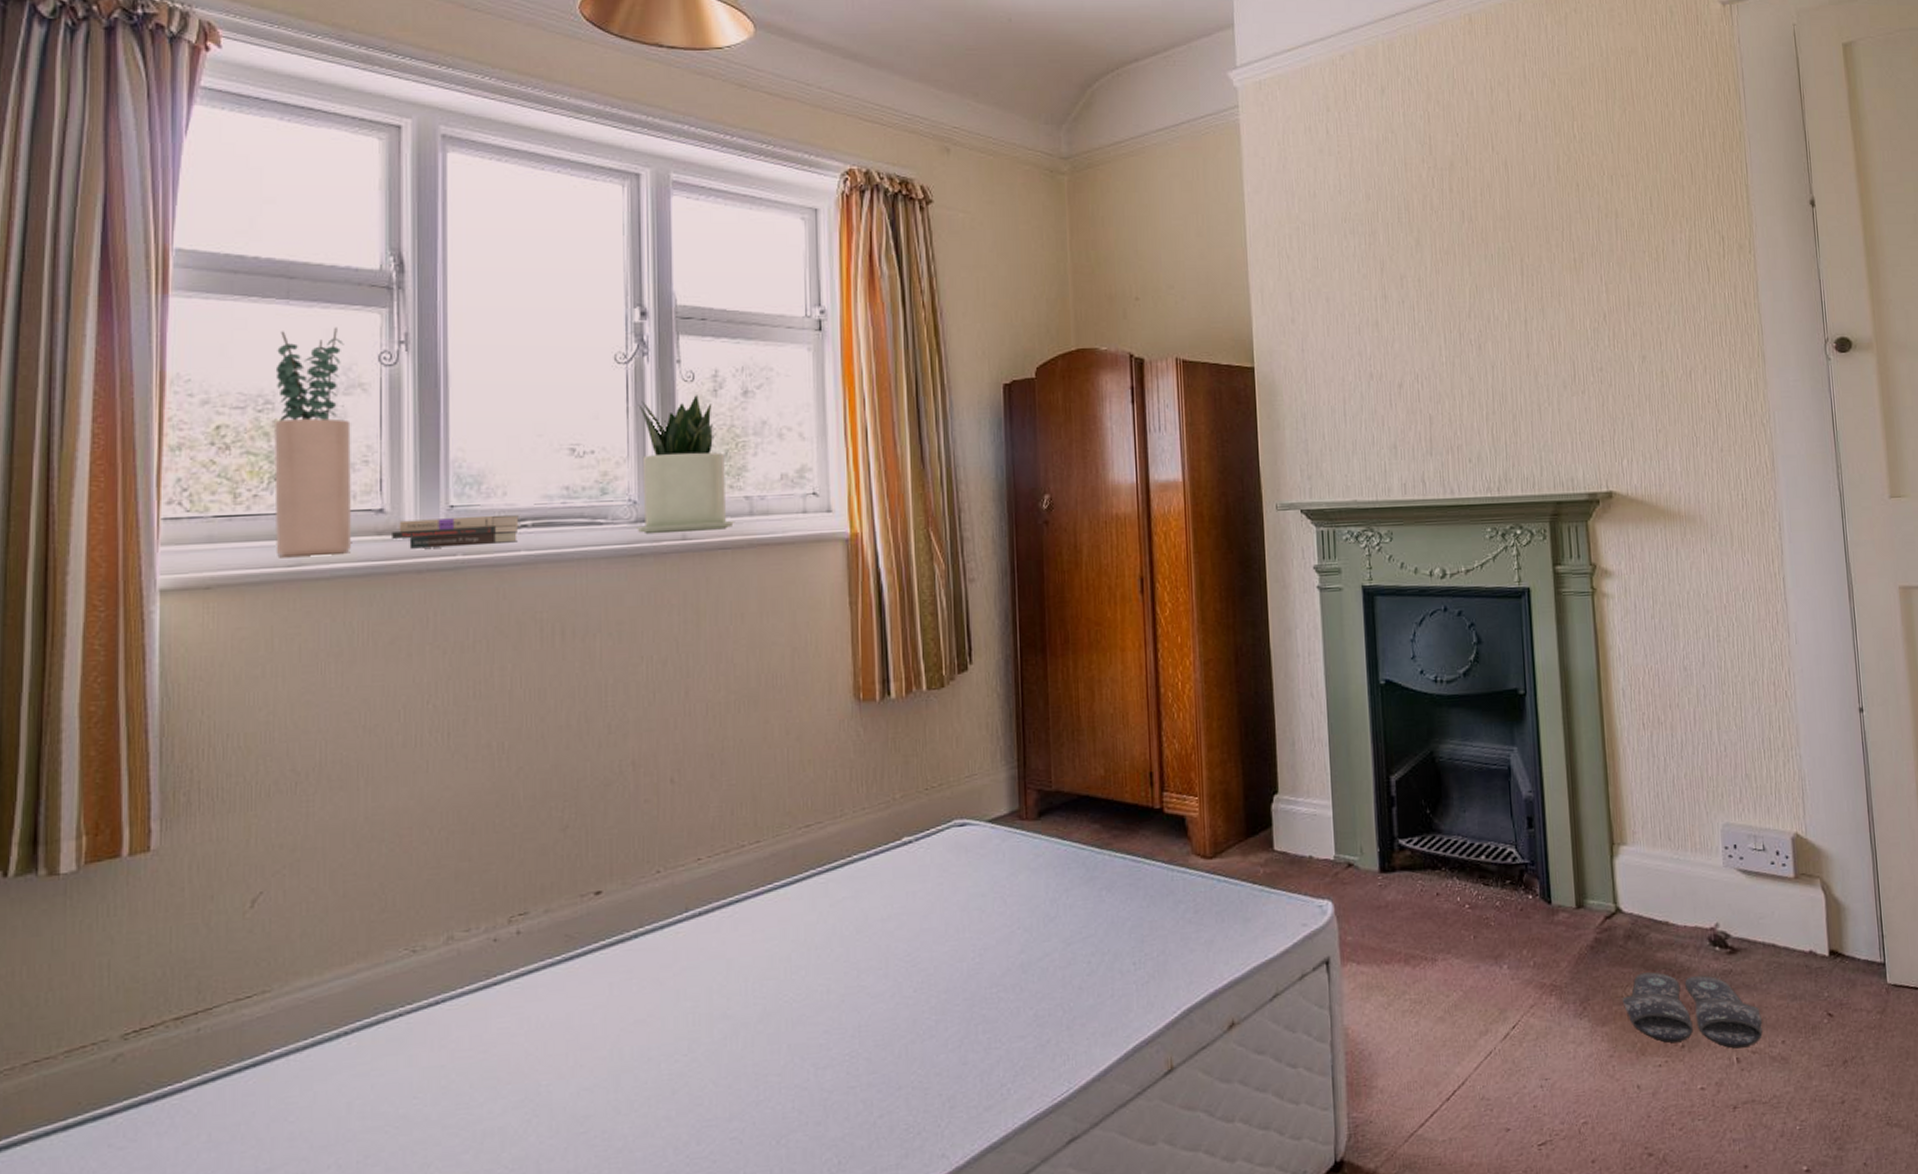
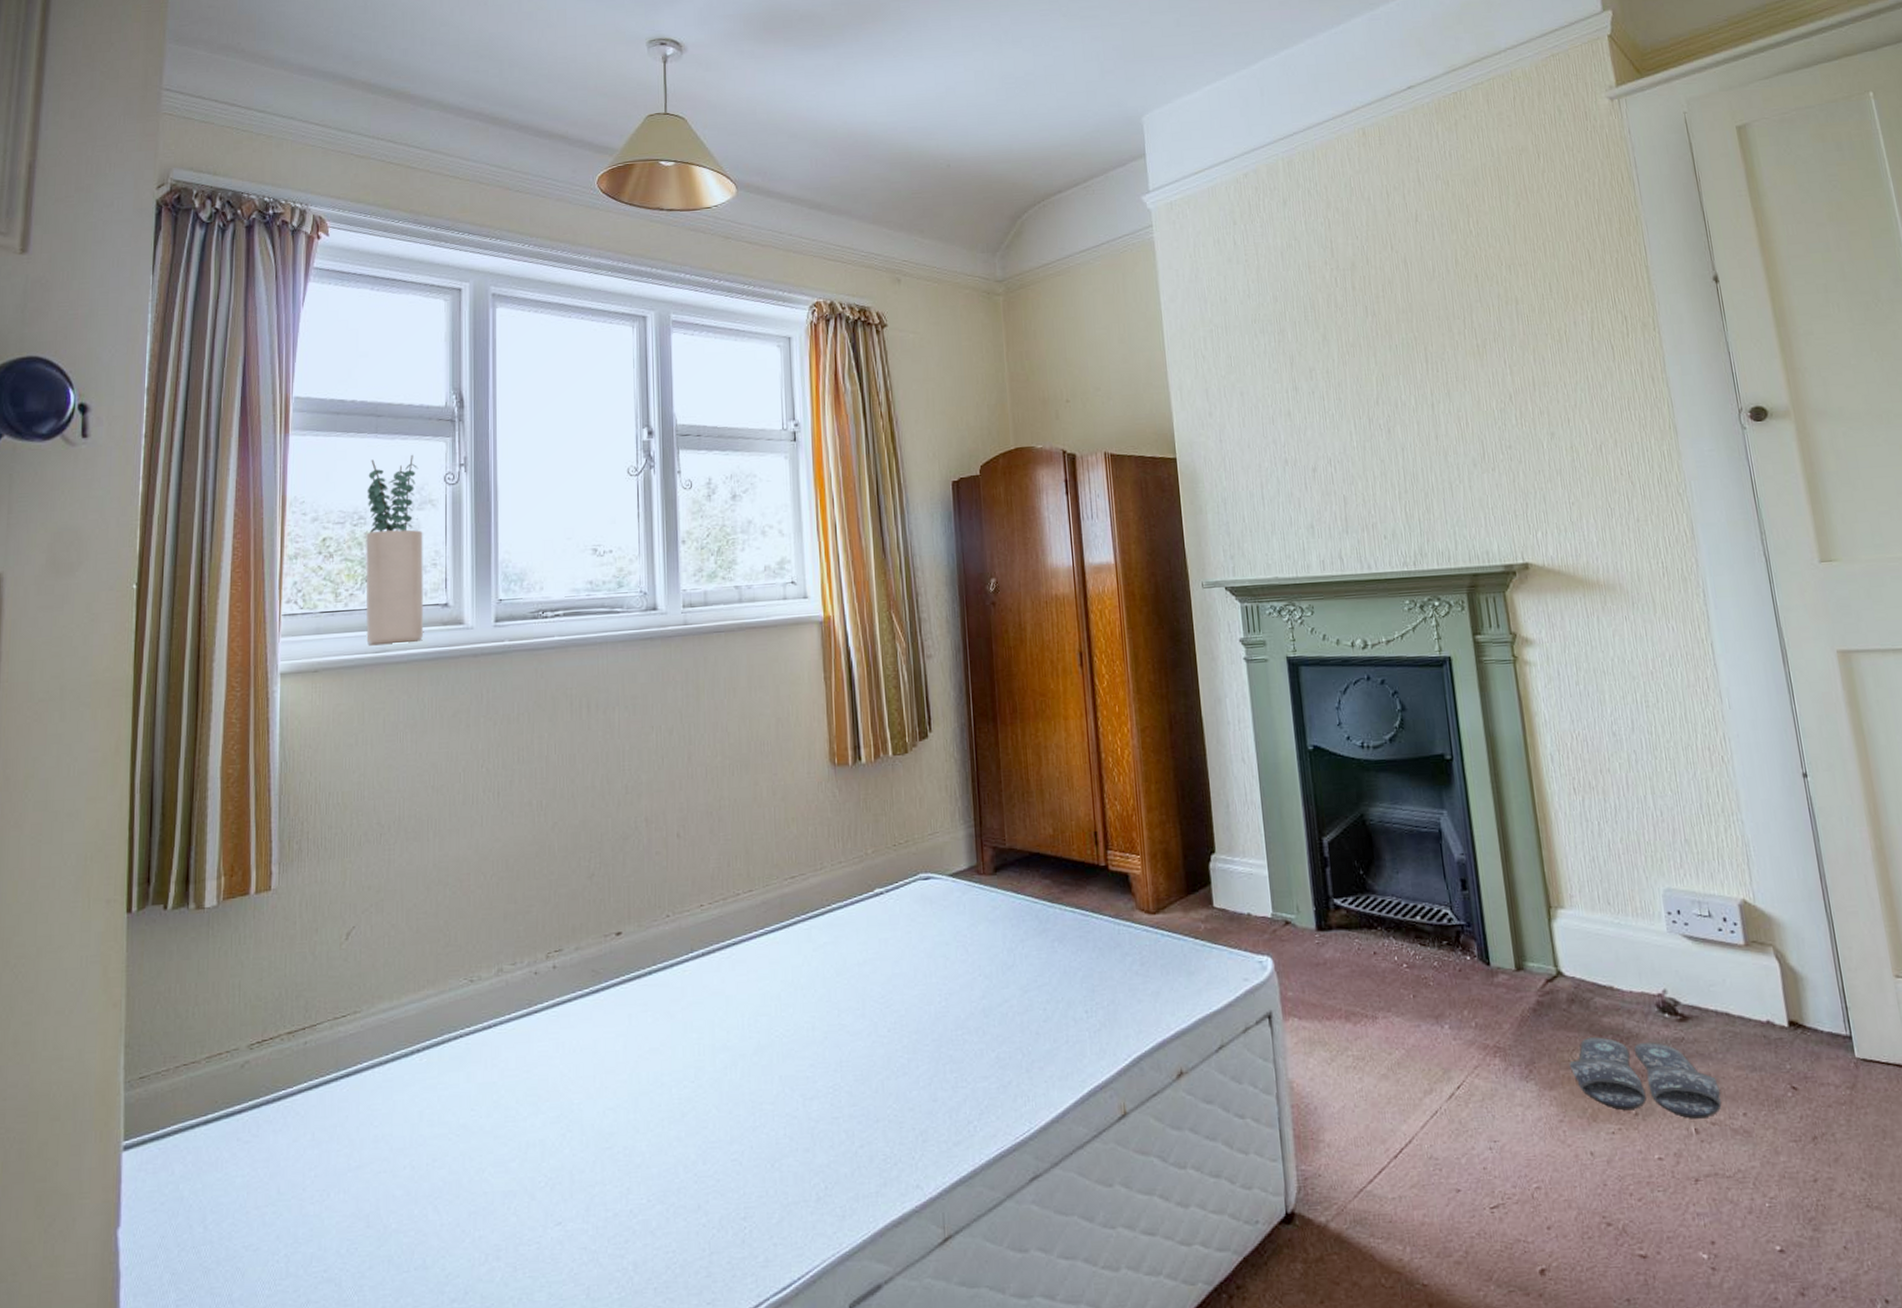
books: present [392,515,519,549] -> none [454,606,553,636]
planter: present [637,395,735,535] -> none [647,500,727,621]

